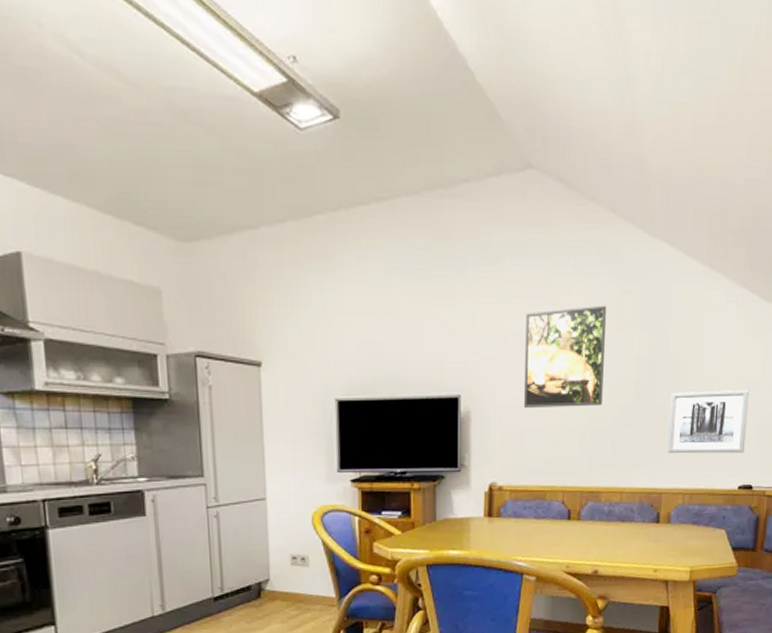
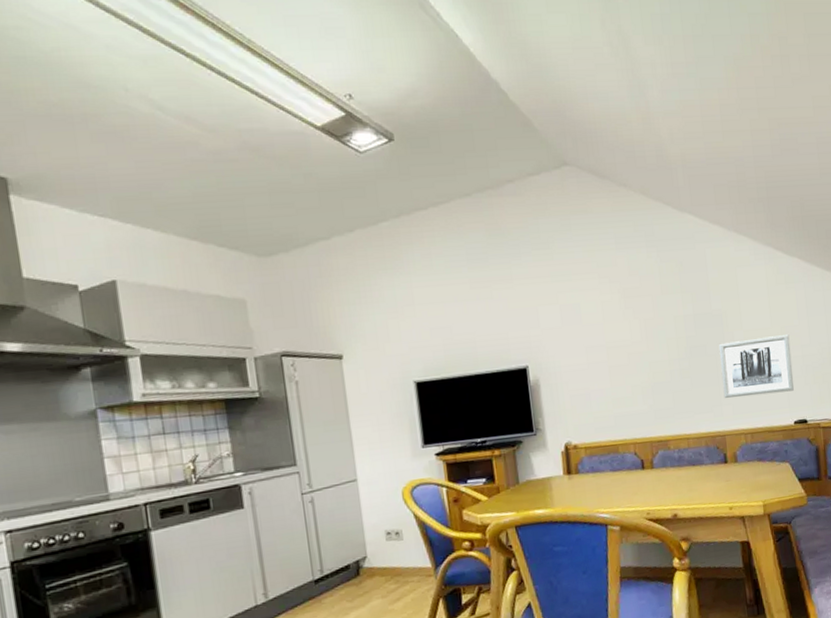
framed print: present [524,305,607,408] -> none [578,273,659,371]

